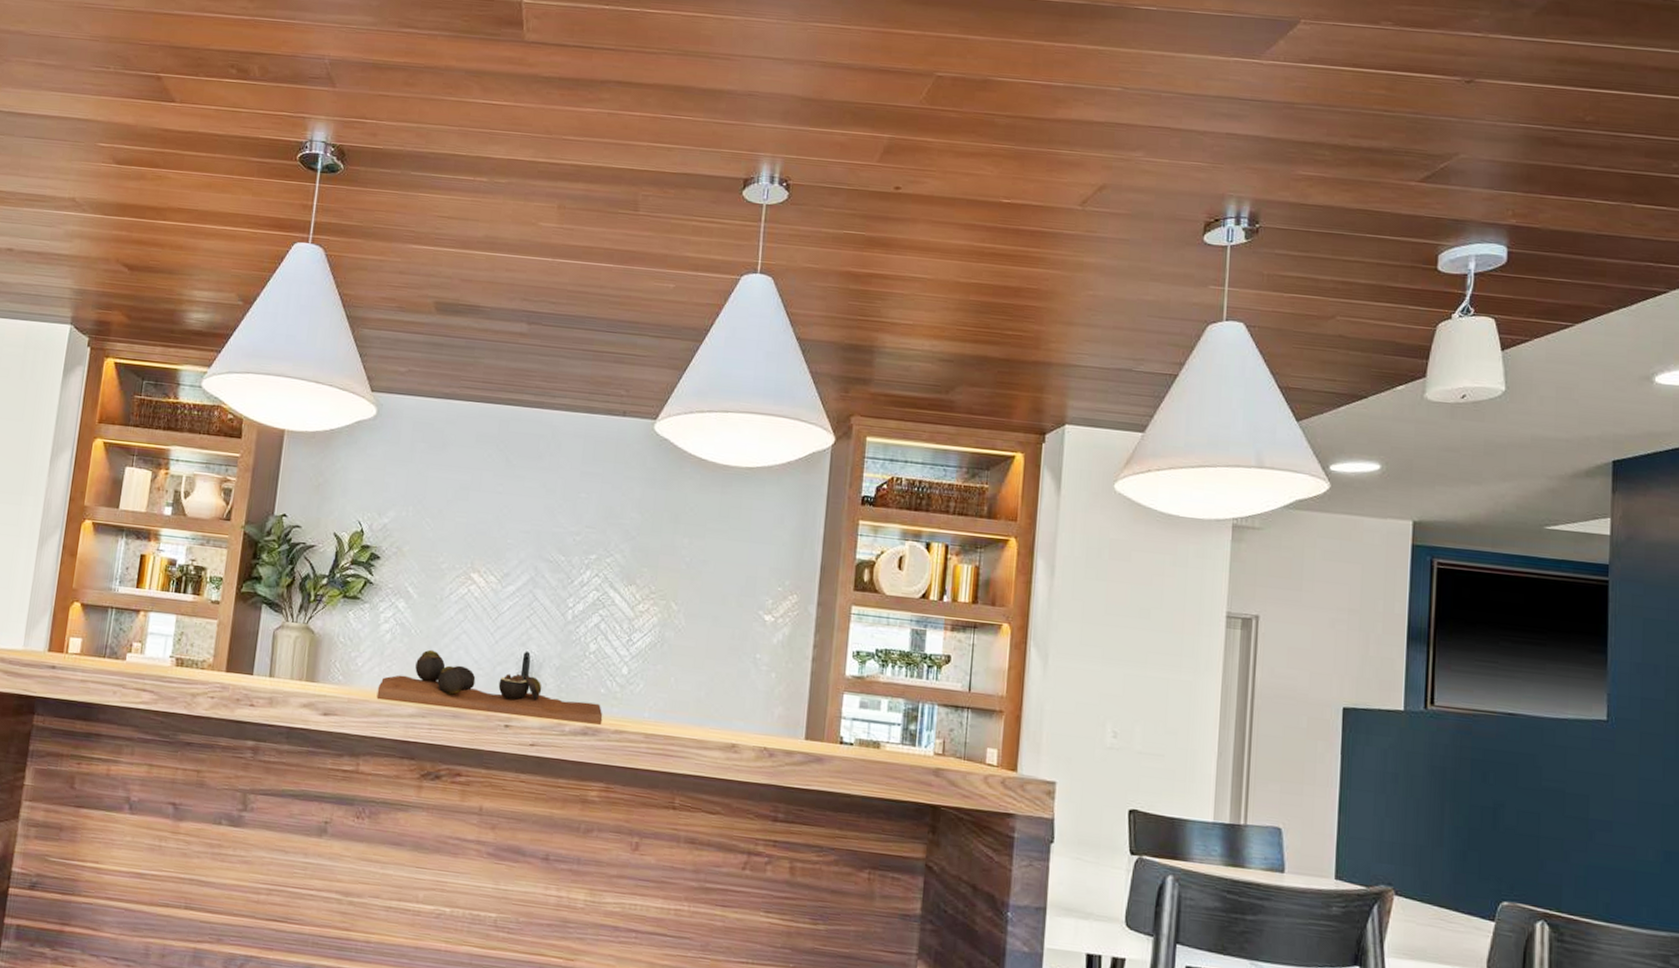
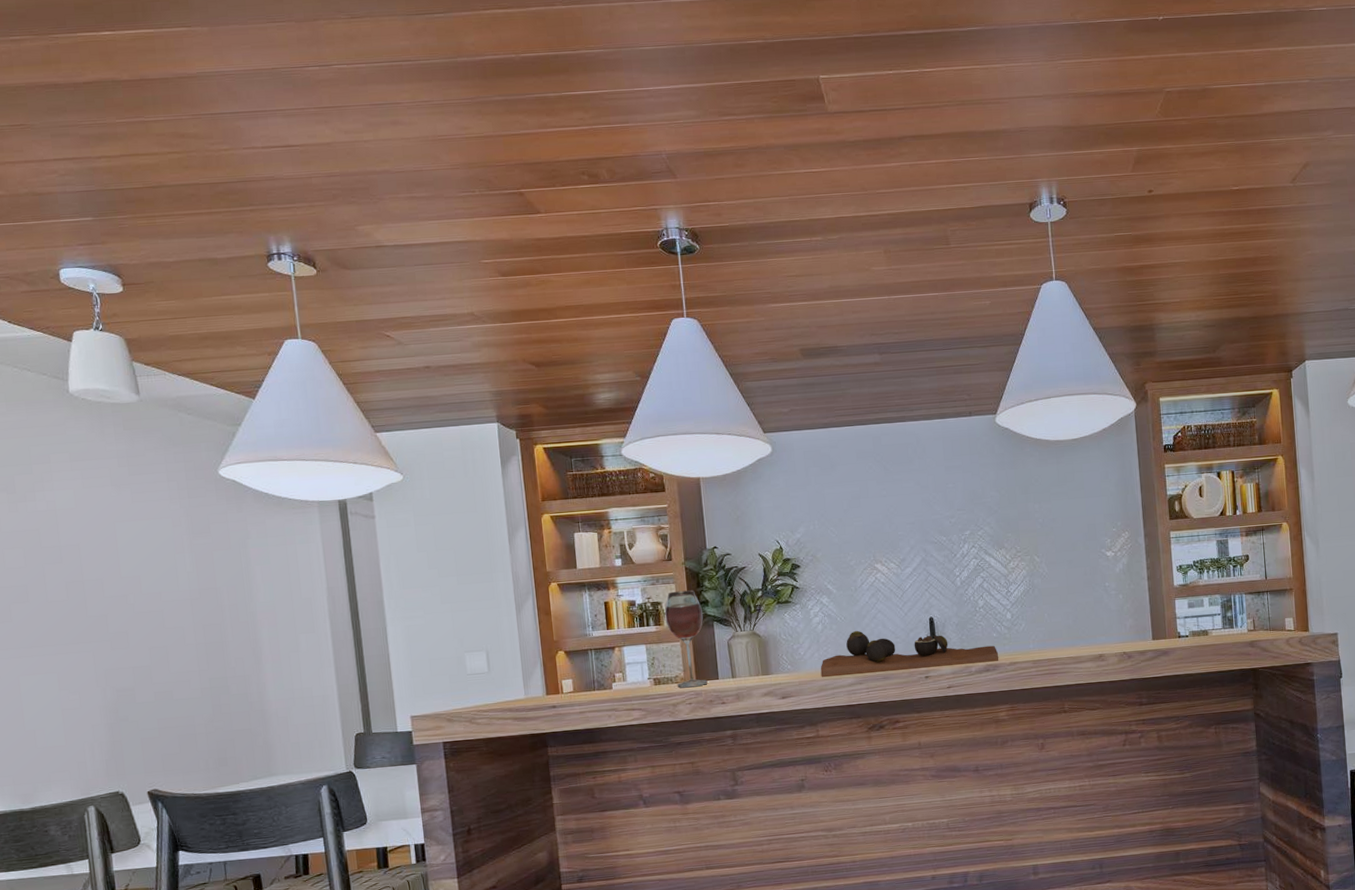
wineglass: none [202,557,253,679] -> present [664,590,708,688]

